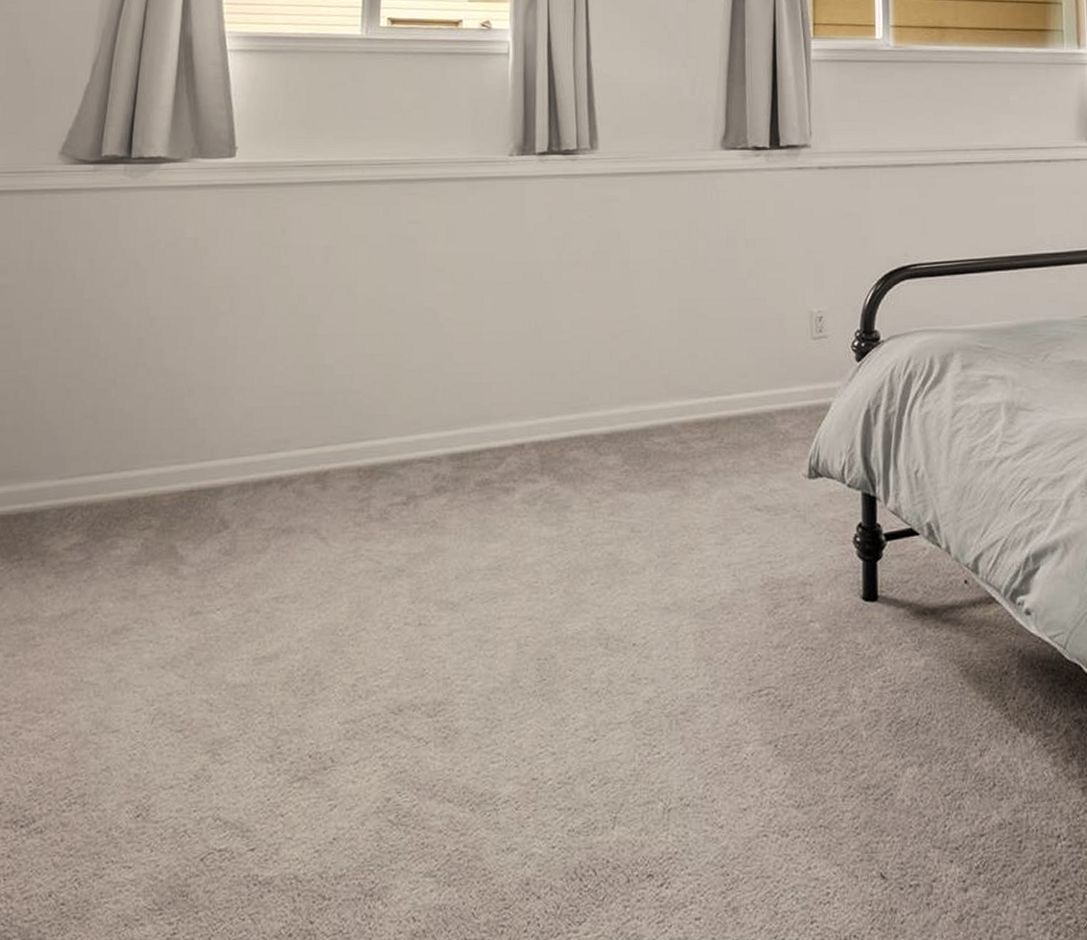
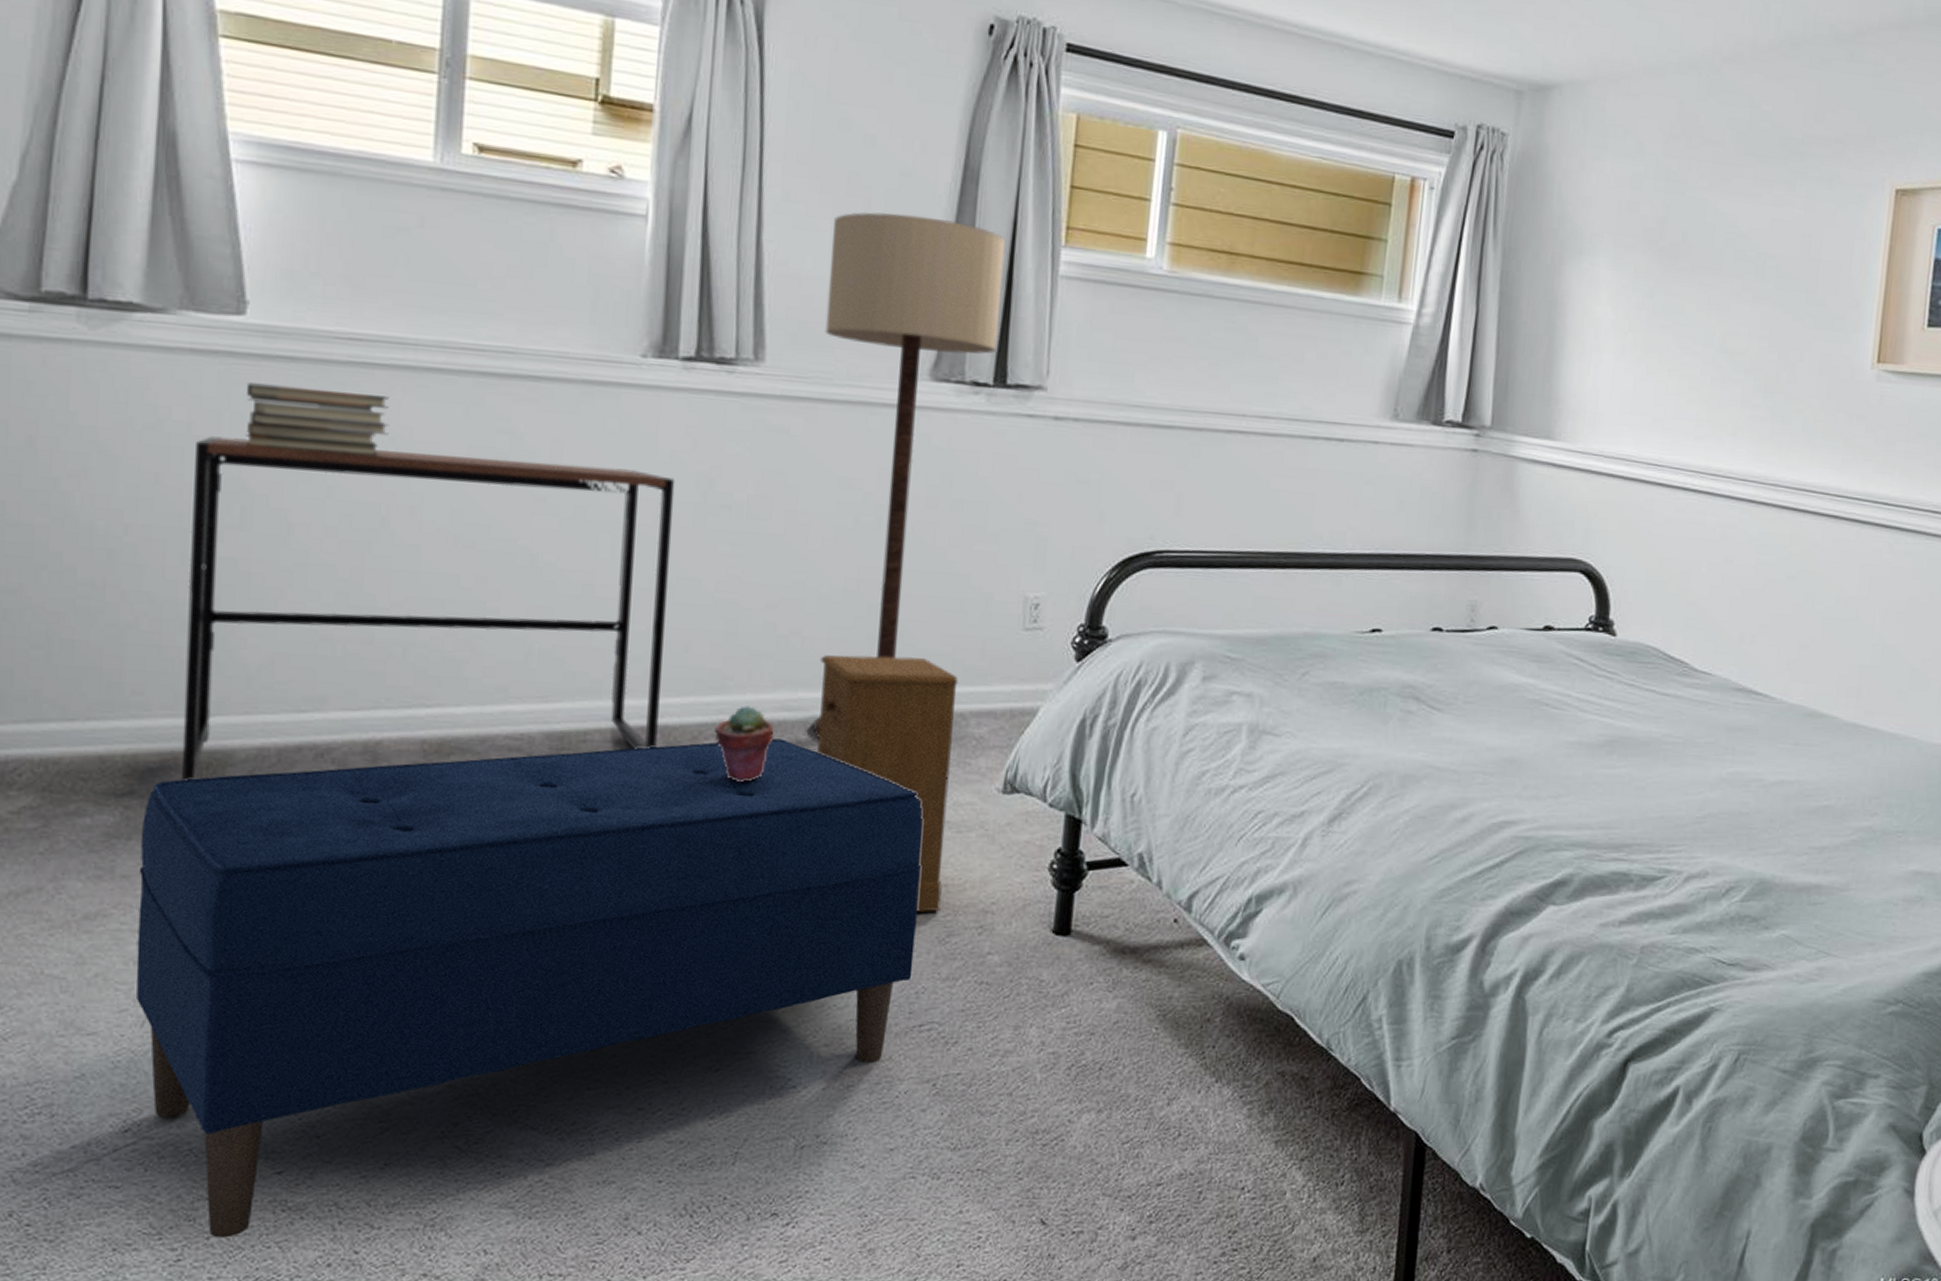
bench: none [149,446,749,912] -> present [136,738,923,1238]
desk: none [185,241,538,514] -> present [181,436,676,781]
book stack: none [234,204,333,251] -> present [245,382,389,457]
potted succulent: none [577,420,623,484] -> present [714,706,775,782]
floor lamp: none [641,29,770,443] -> present [811,212,1005,738]
nightstand: none [654,369,767,587] -> present [817,655,958,912]

